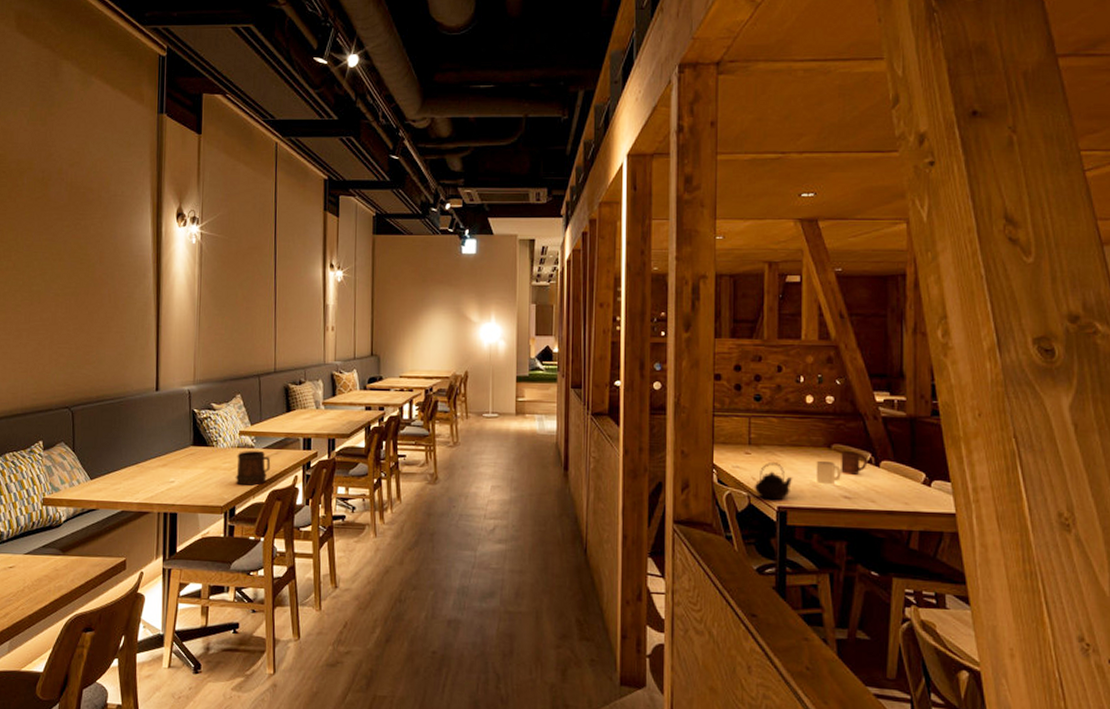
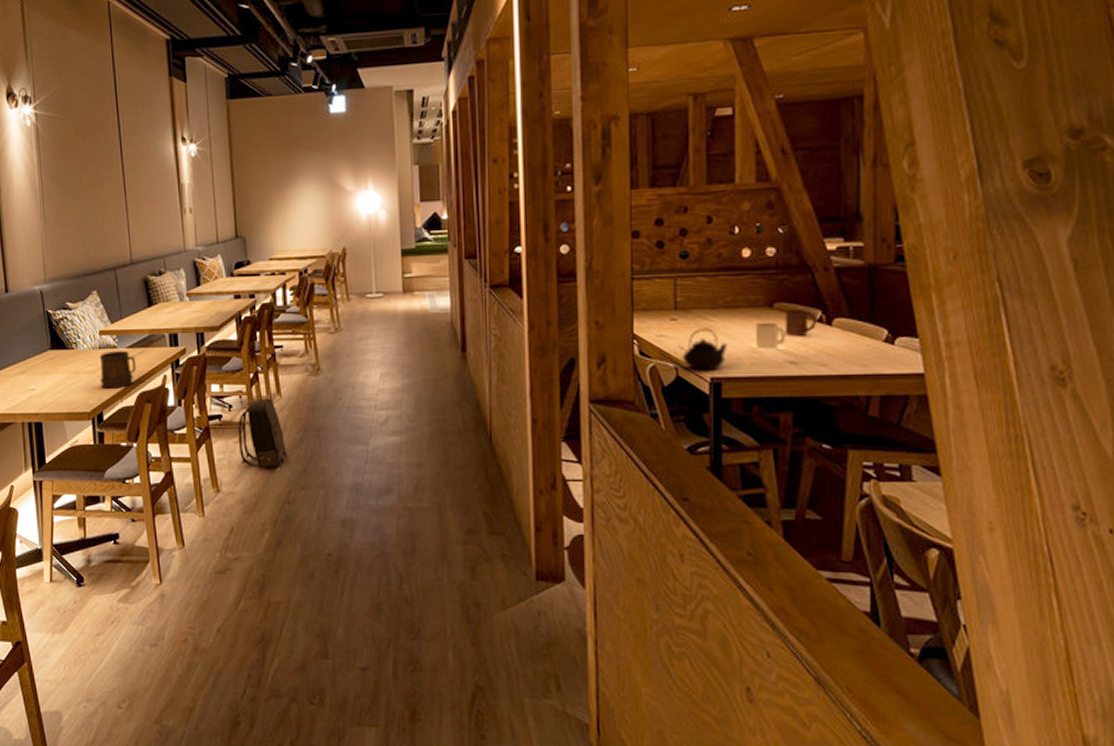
backpack: none [358,502,402,568] -> present [238,398,288,468]

